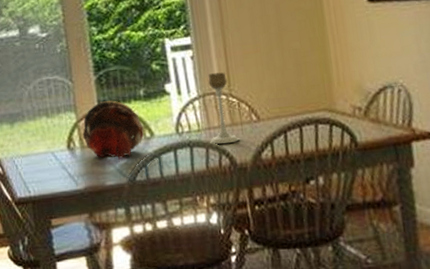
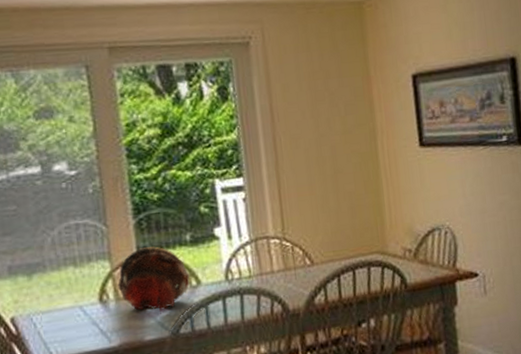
candle holder: present [207,72,240,144] -> none [260,215,293,291]

